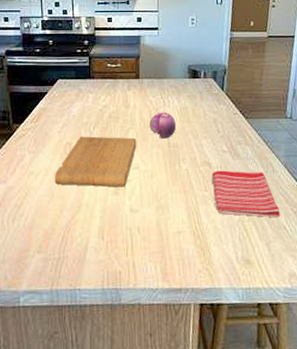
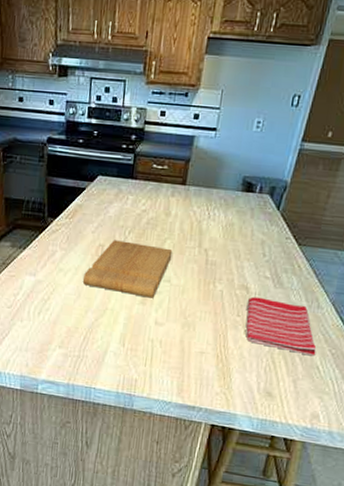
fruit: present [149,112,177,139] -> none [189,225,219,255]

